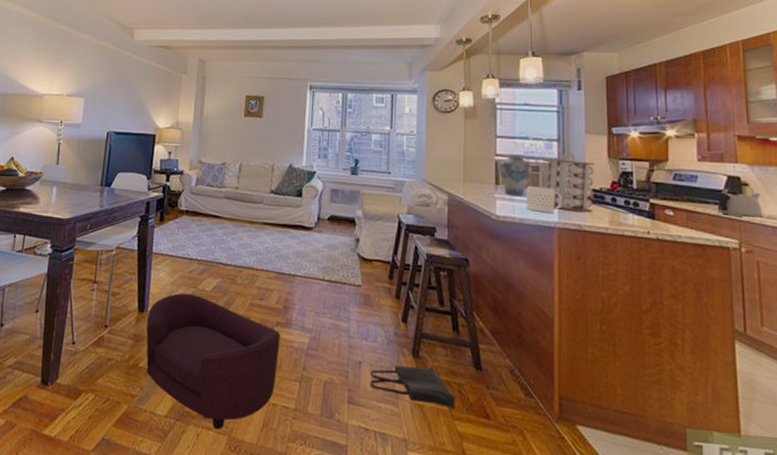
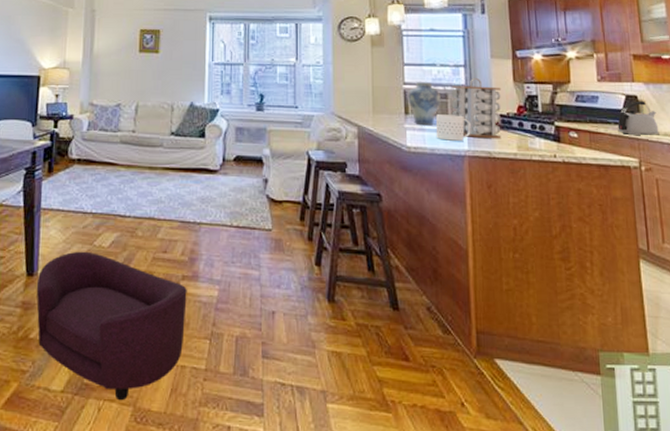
tote bag: present [370,366,456,409] -> none [284,311,374,354]

